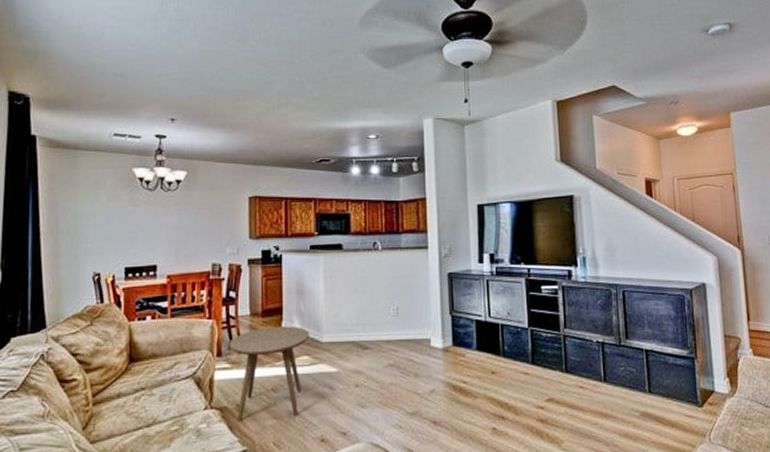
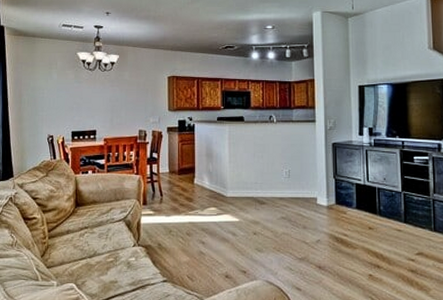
side table: present [229,326,310,423] -> none [152,182,217,258]

